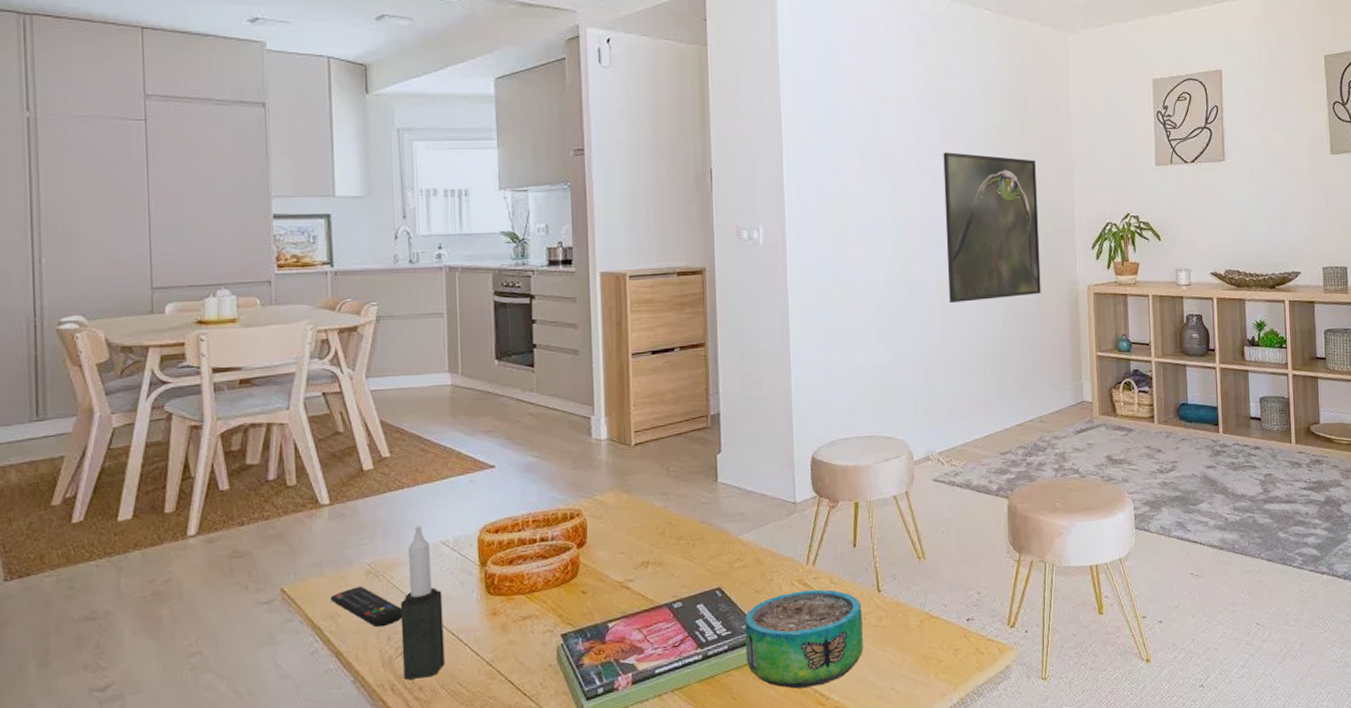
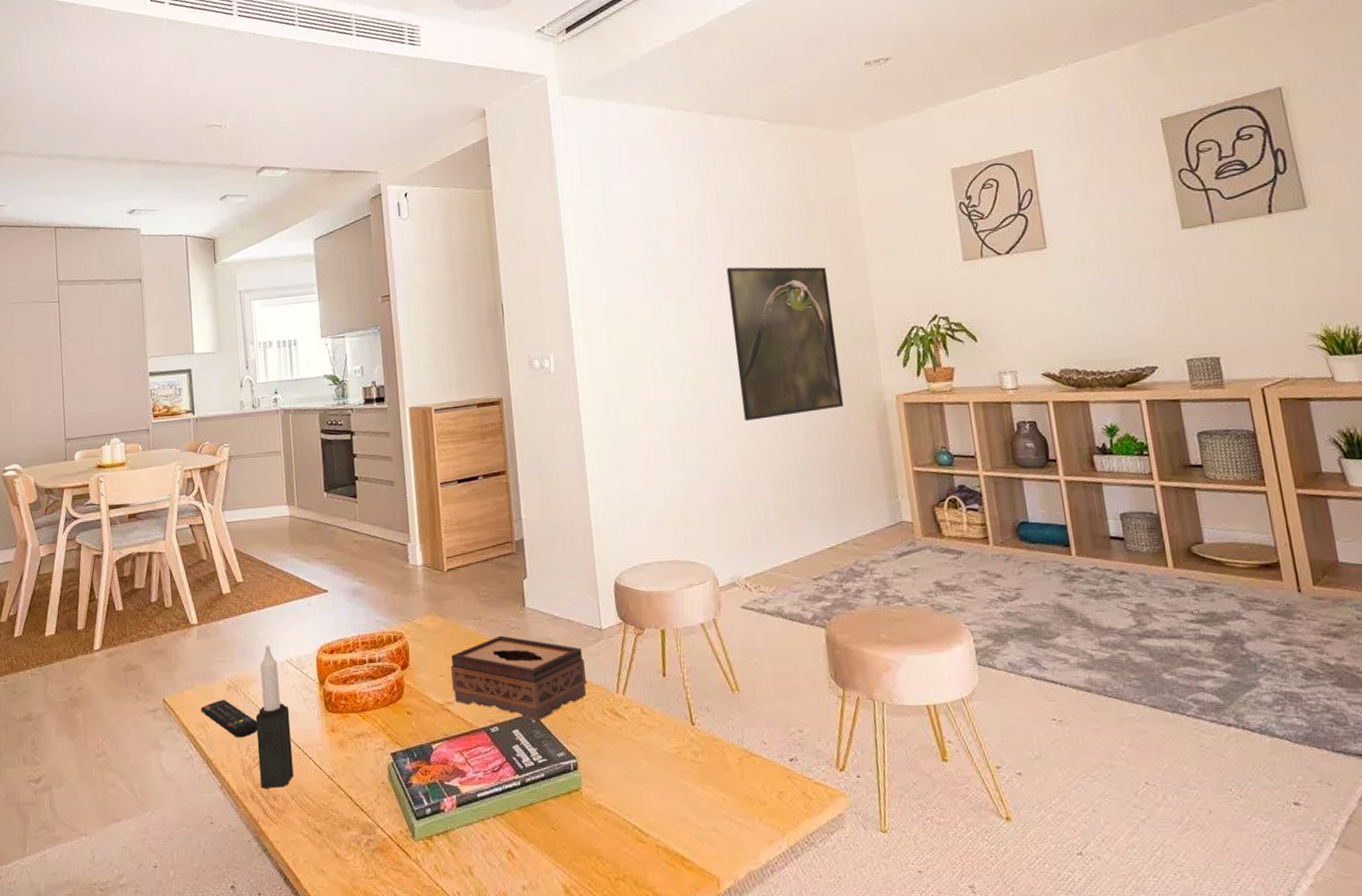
tissue box: none [633,510,778,595] -> present [451,635,587,722]
decorative bowl: present [745,589,863,689] -> none [559,719,681,823]

